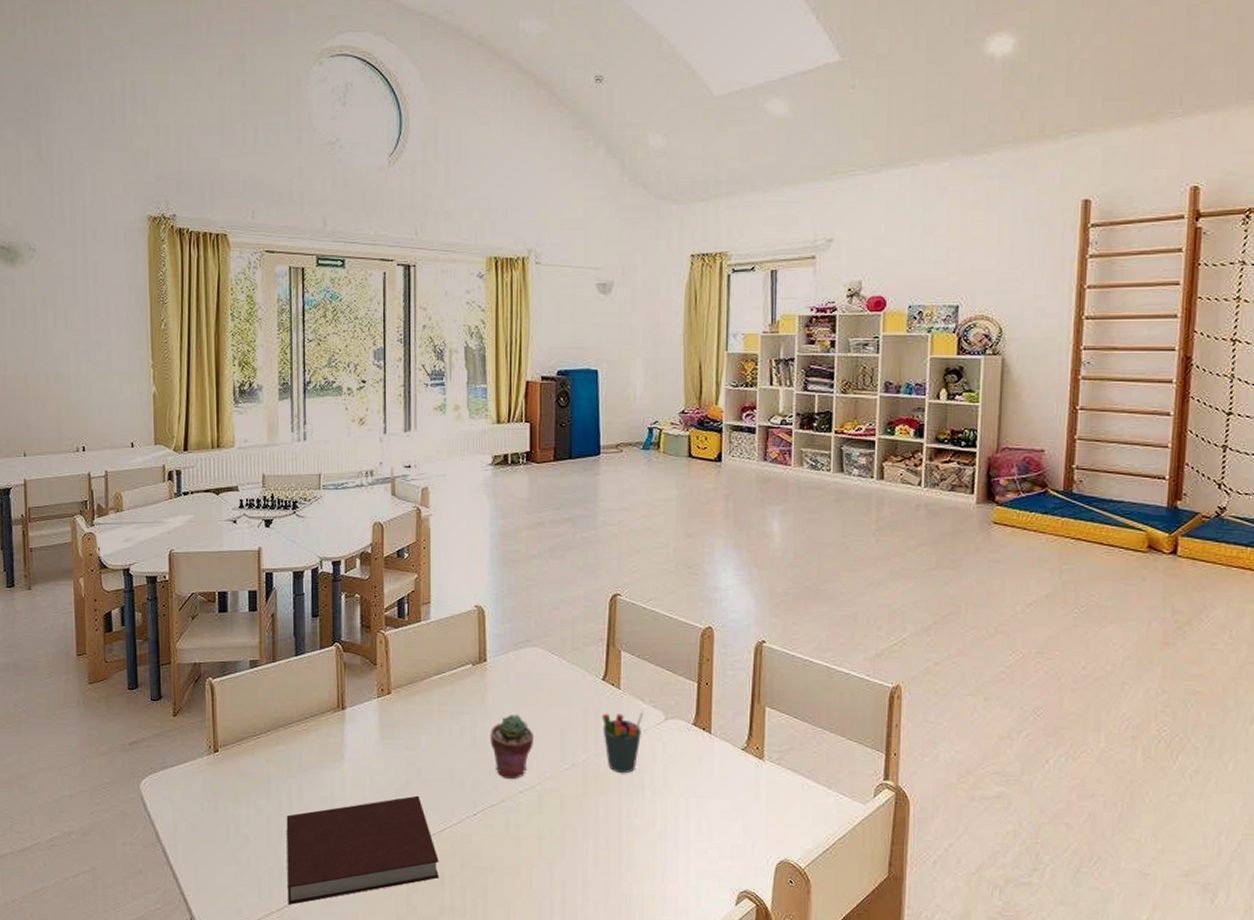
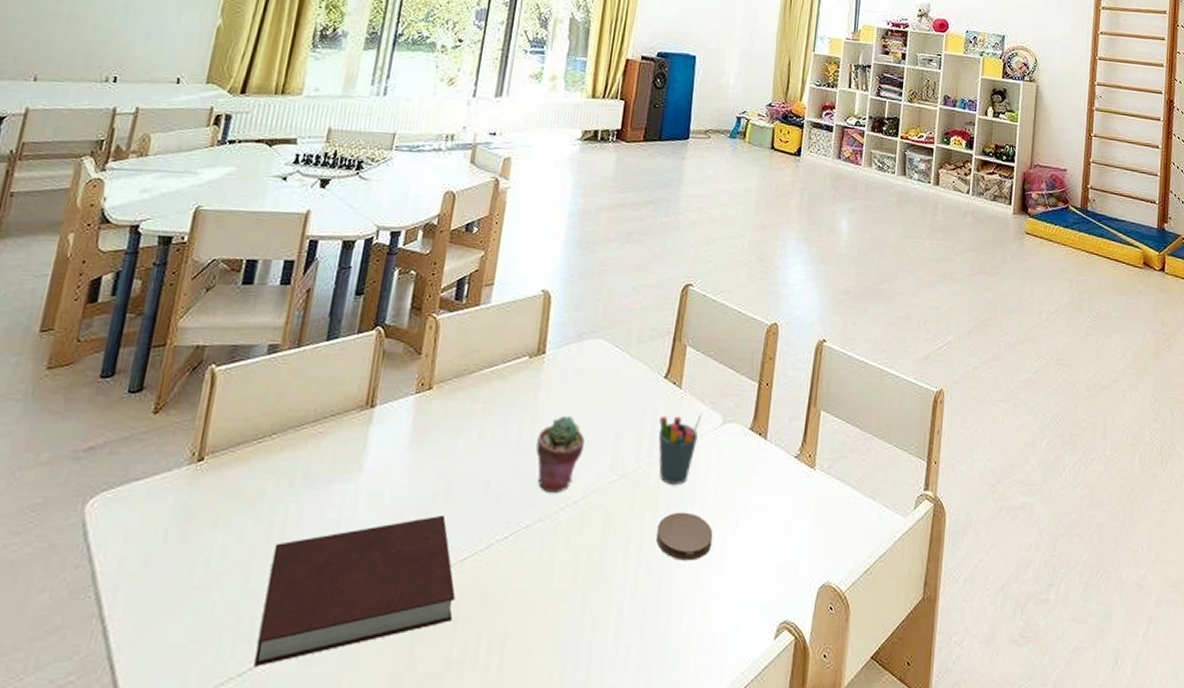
coaster: none [611,796,666,838] -> present [656,512,713,561]

